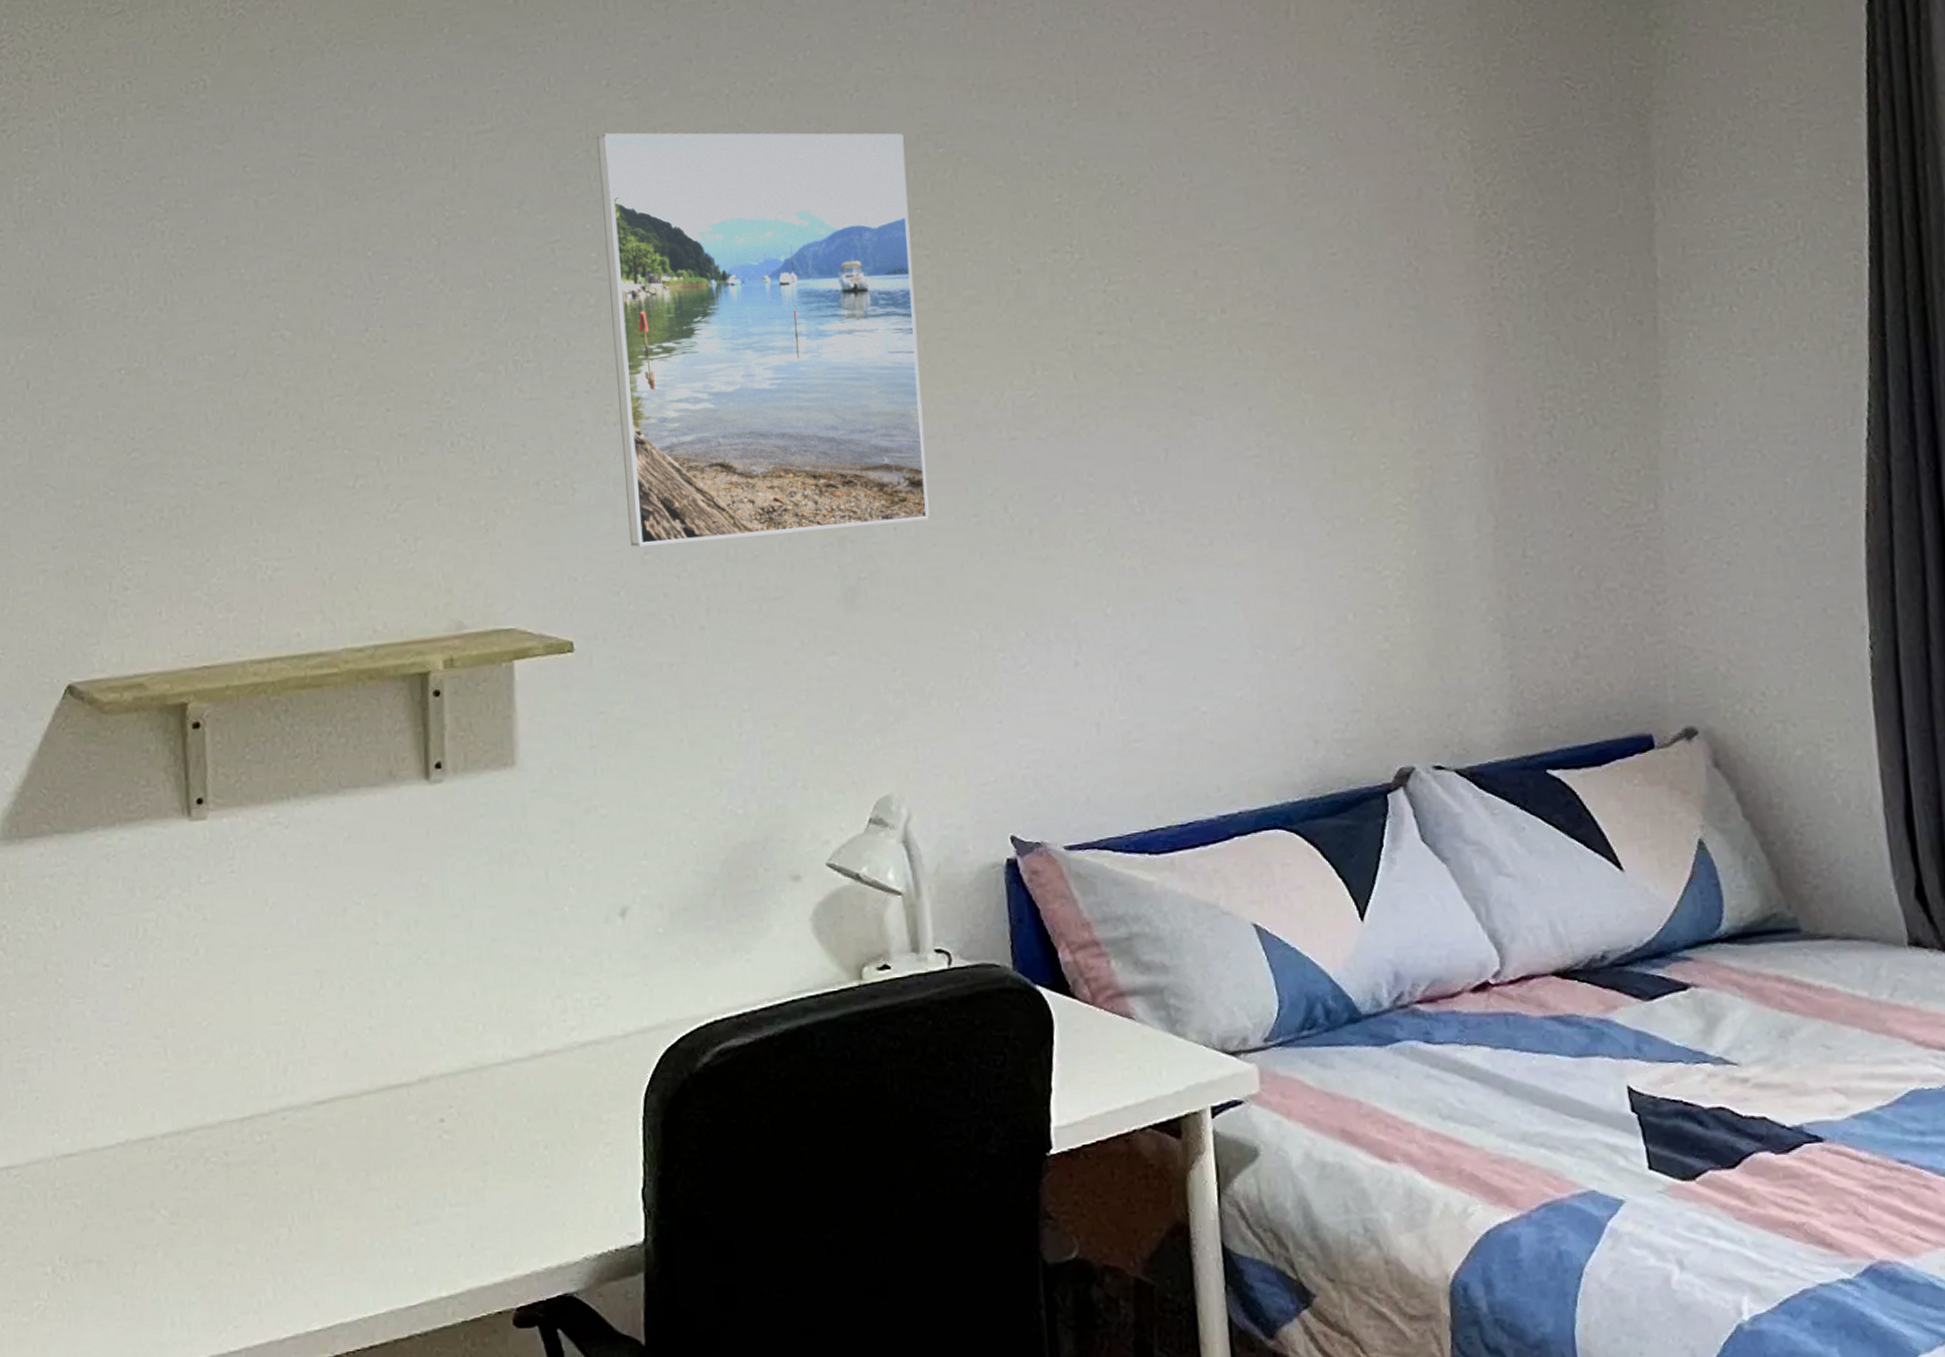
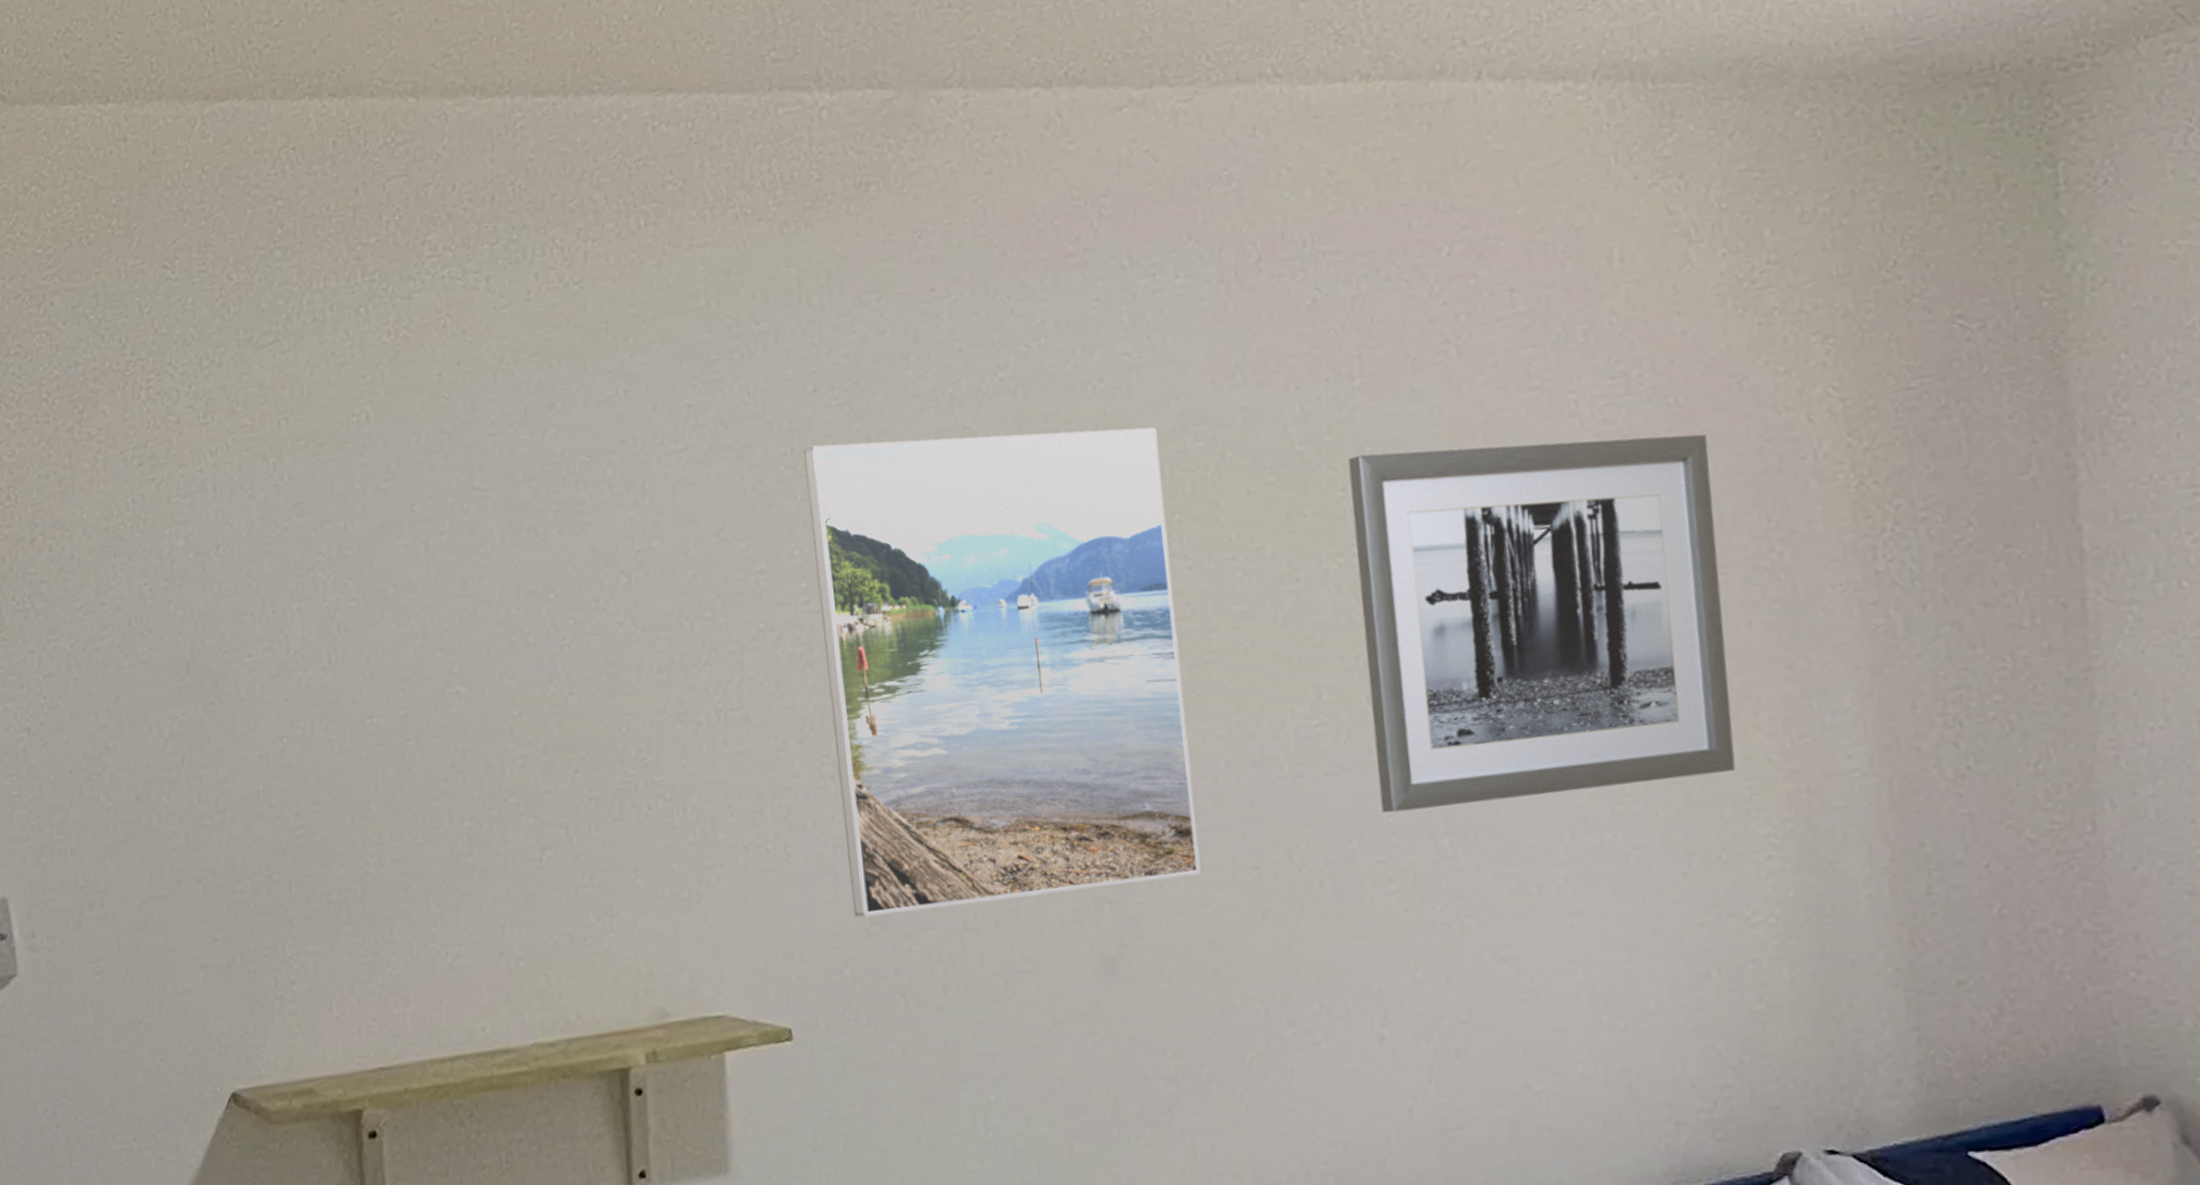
wall art: none [1064,164,1374,473] -> present [1347,434,1736,813]

